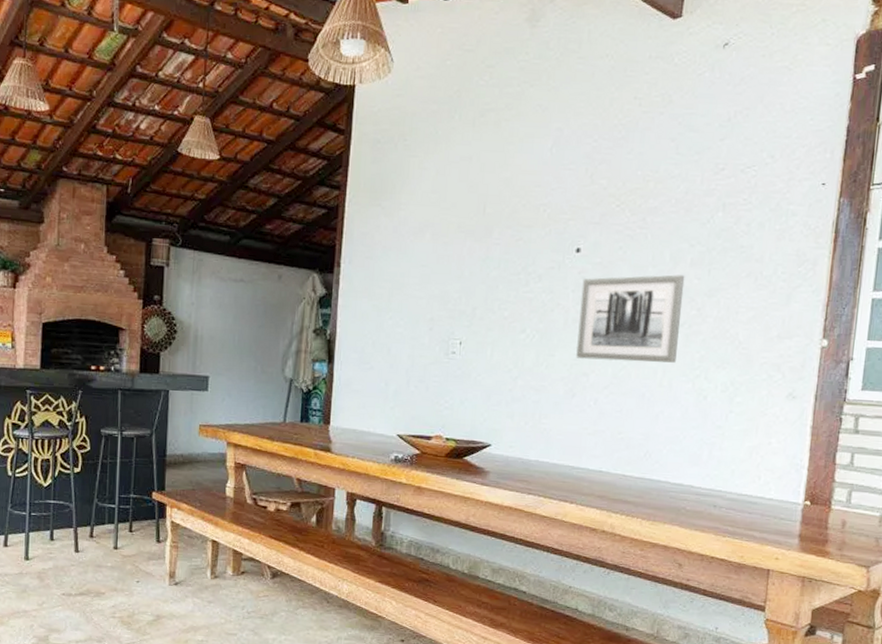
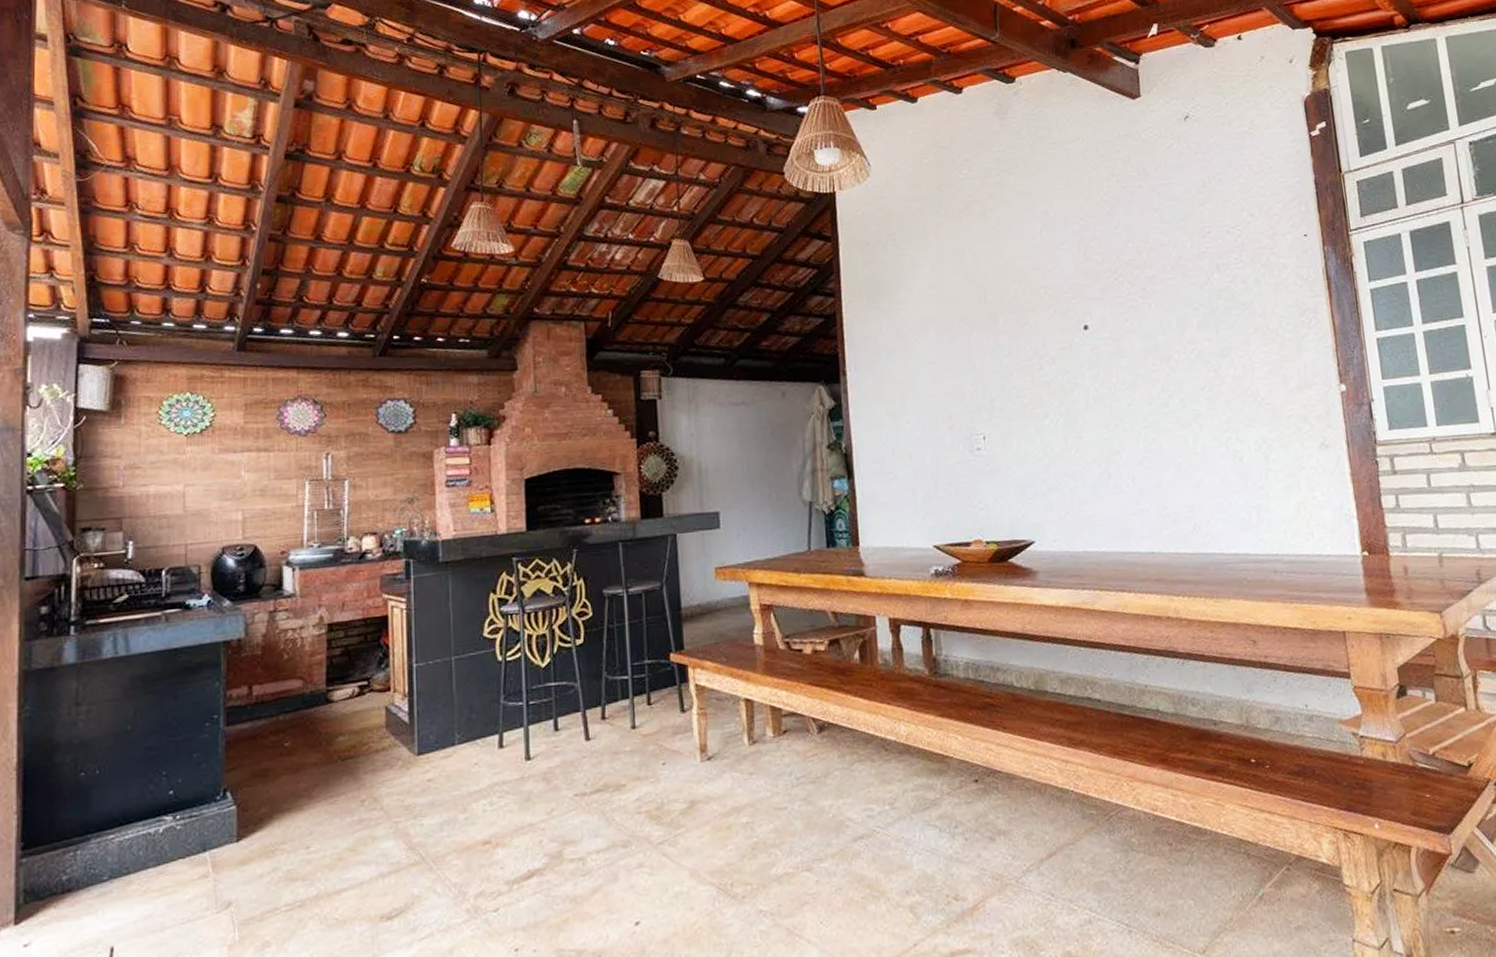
wall art: present [576,275,685,363] -> none [1096,339,1204,437]

